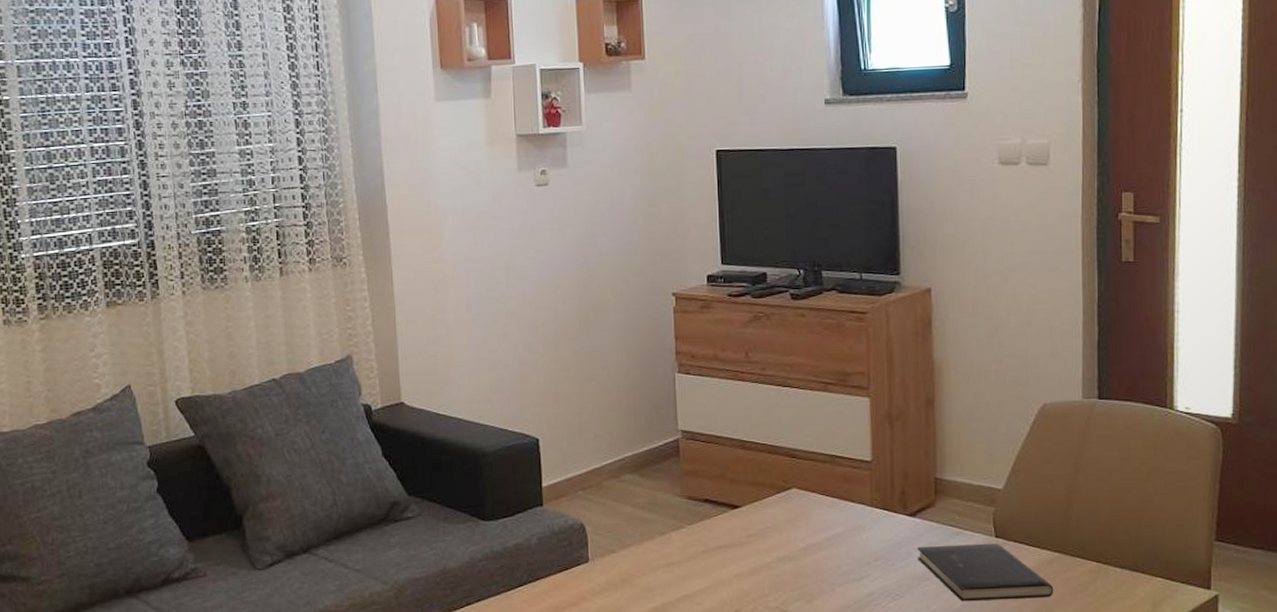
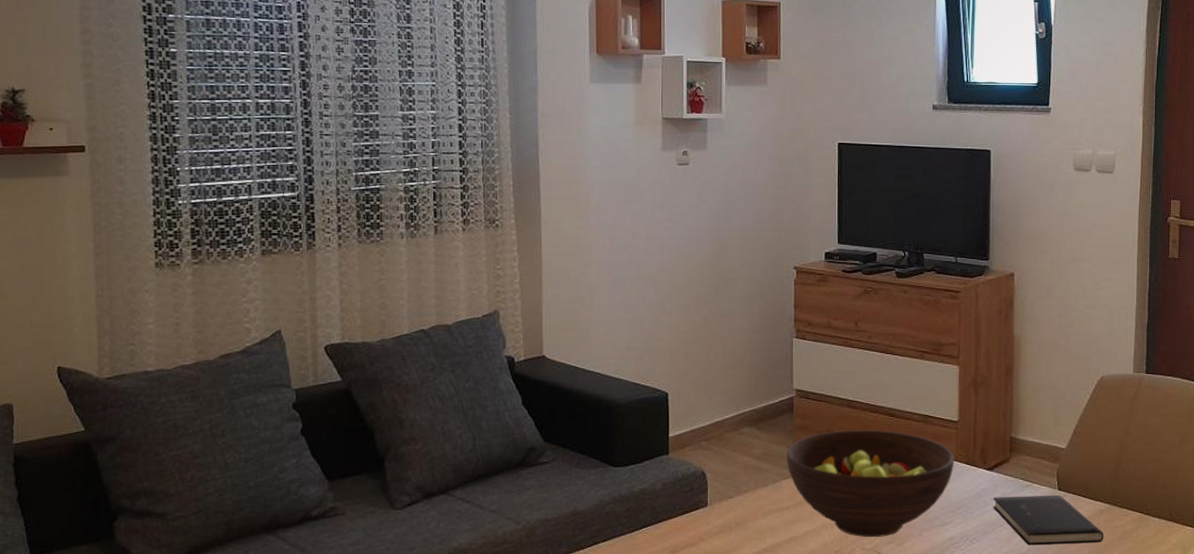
fruit bowl: none [674,473,869,594] -> present [787,429,954,537]

